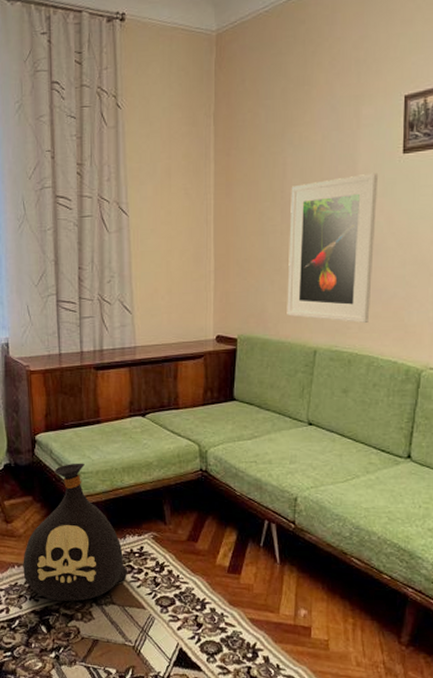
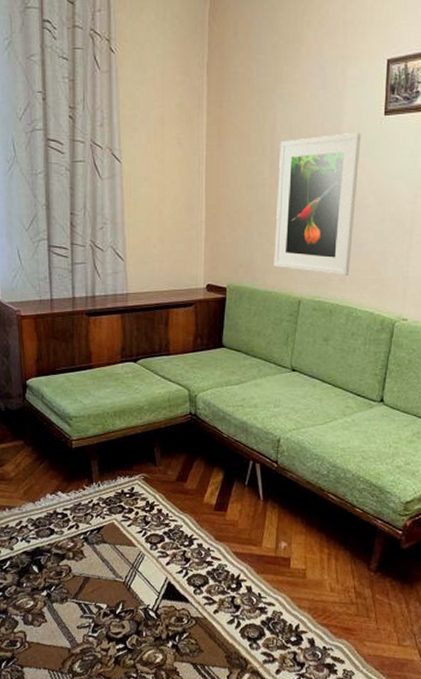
bag: present [23,463,128,601] -> none [14,407,119,541]

